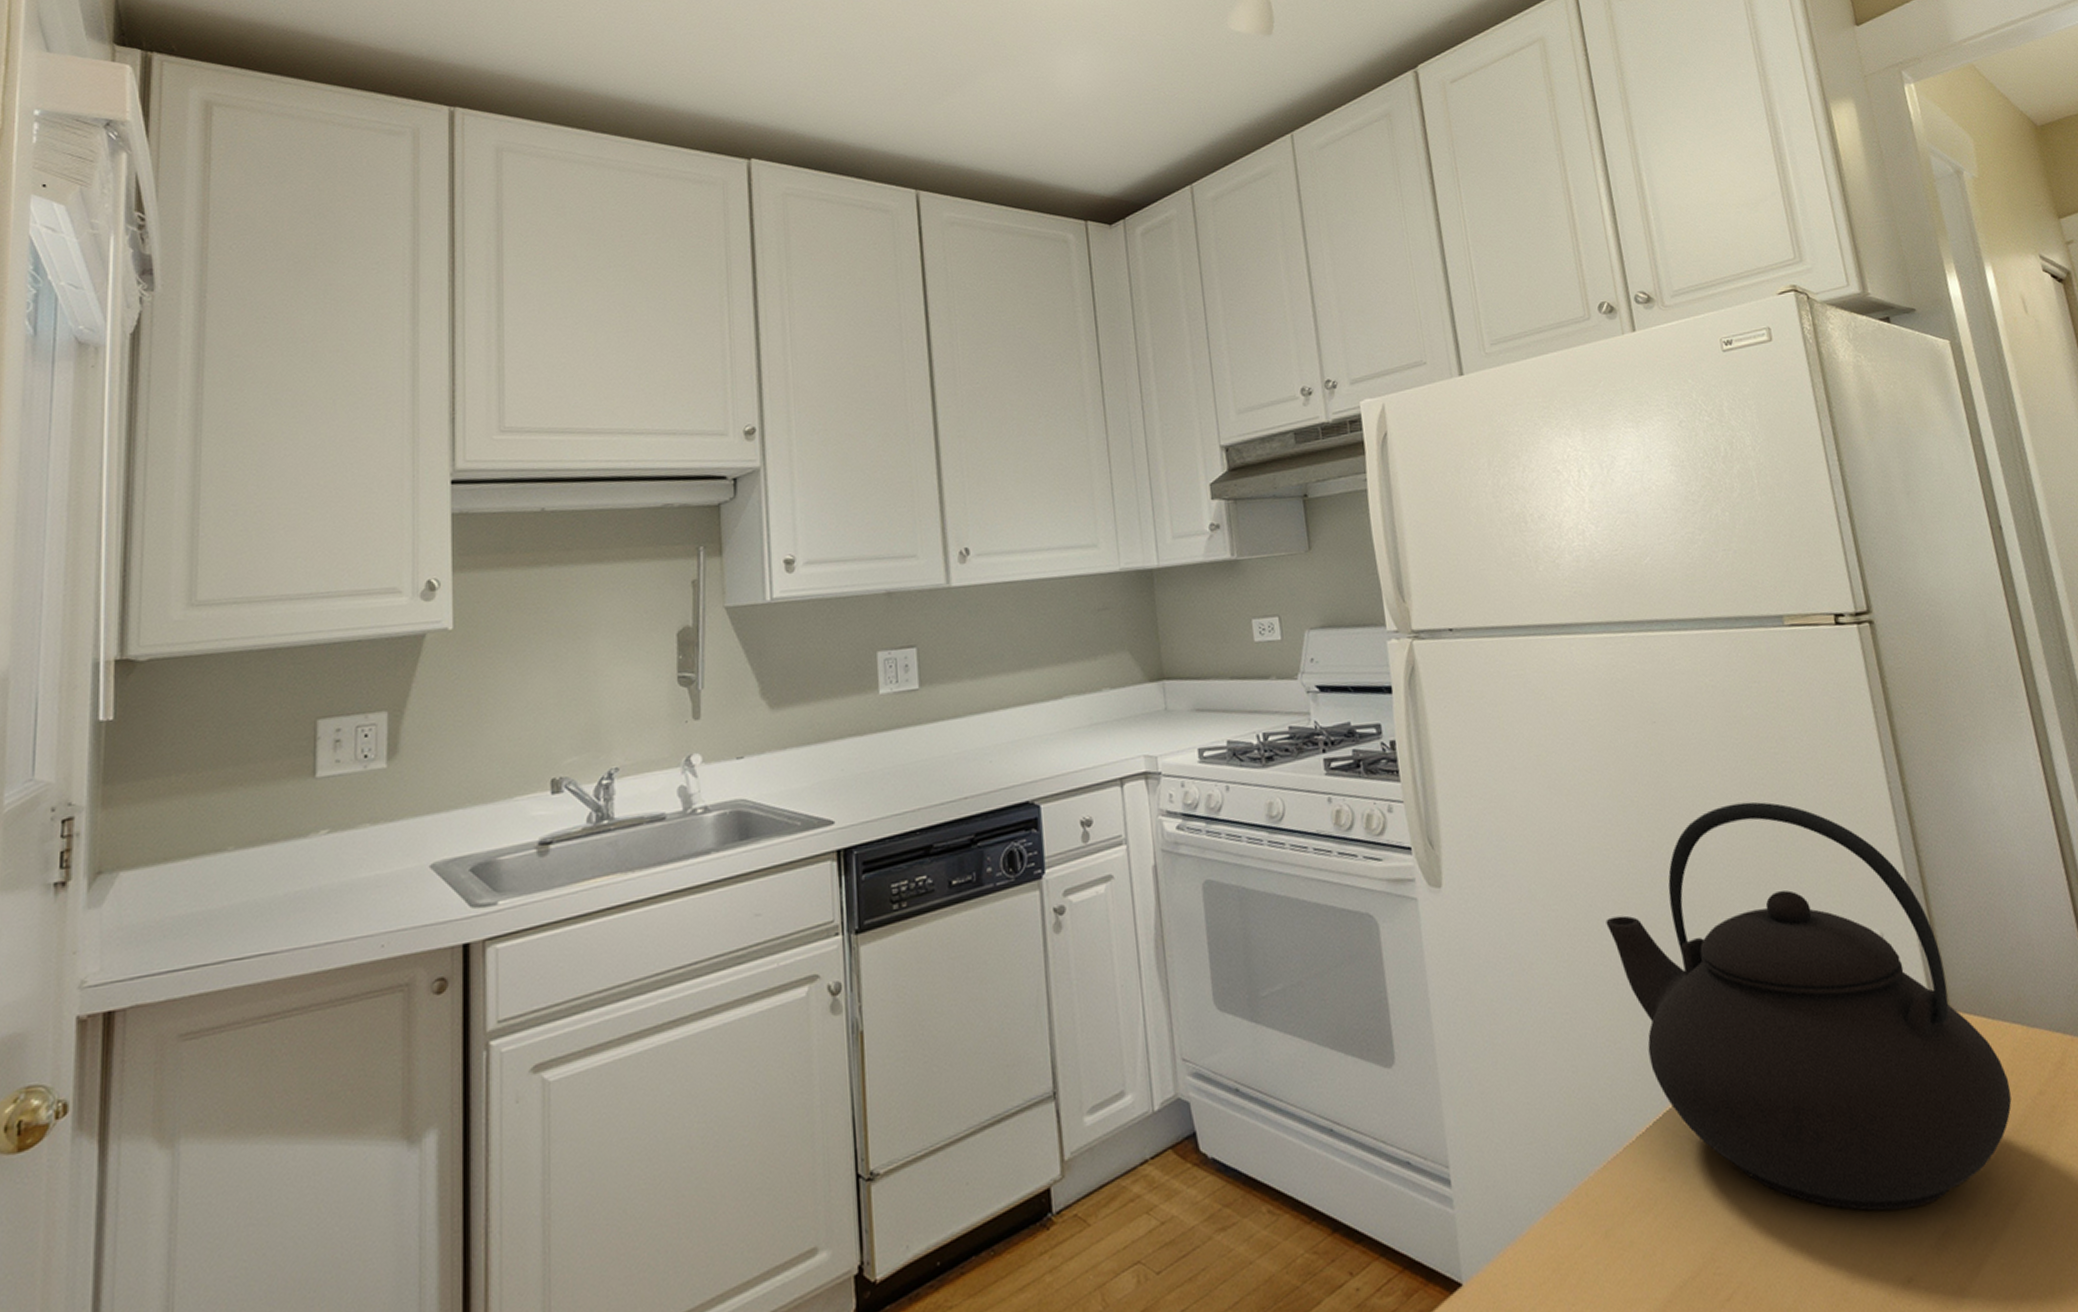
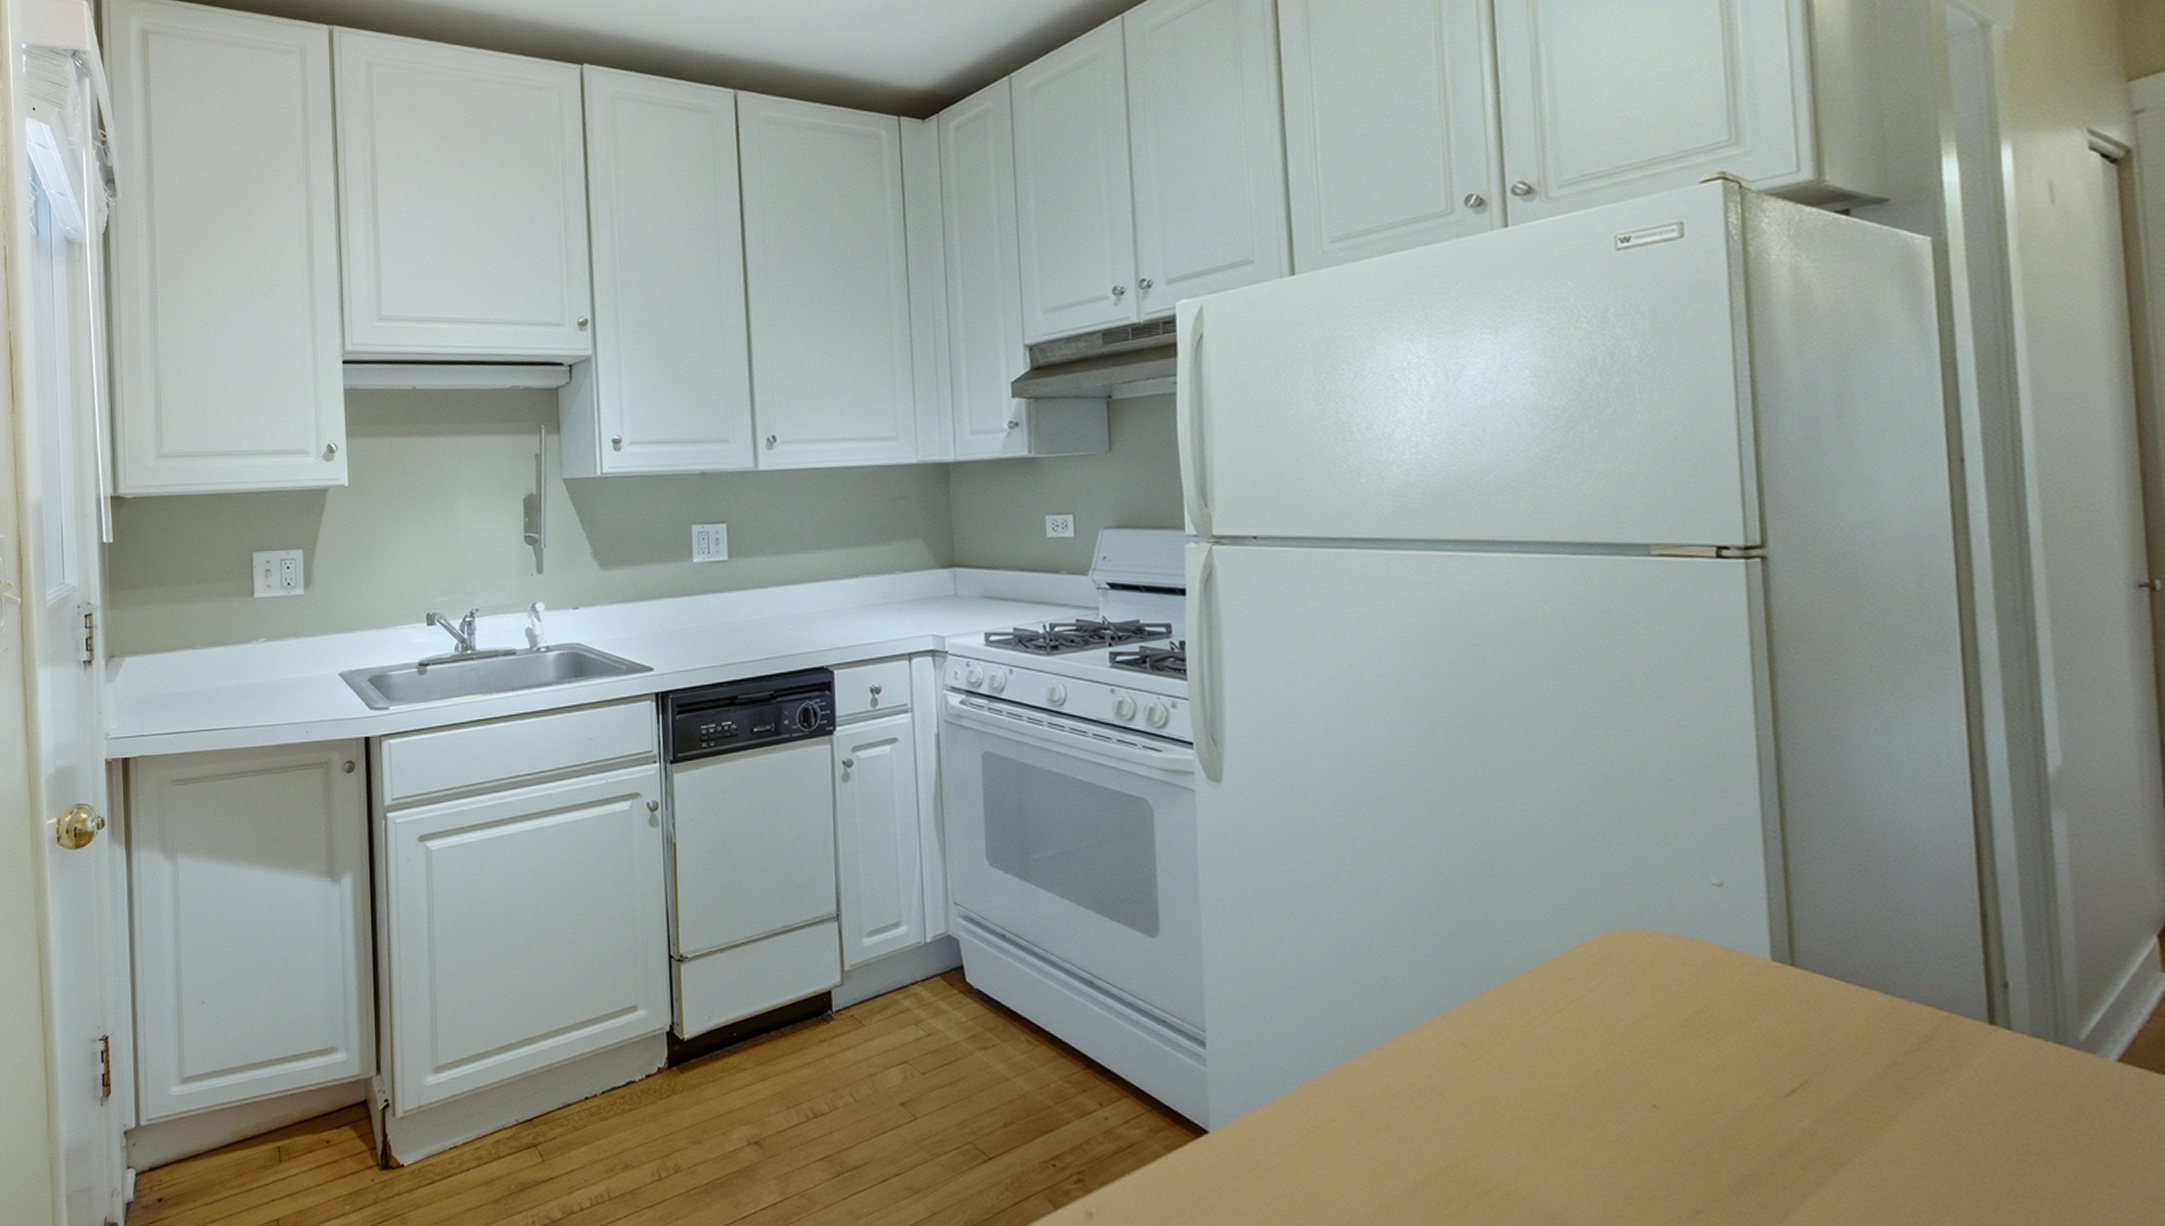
teapot: present [1605,801,2012,1211] -> none [1396,734,1858,1147]

